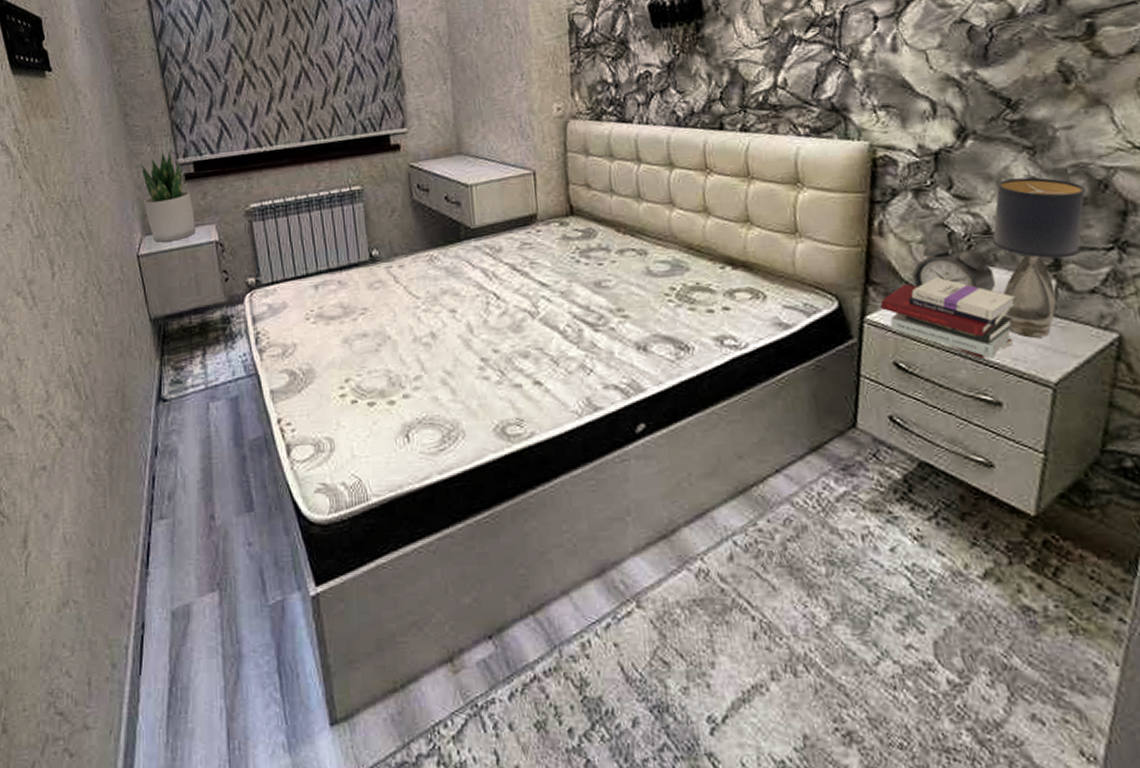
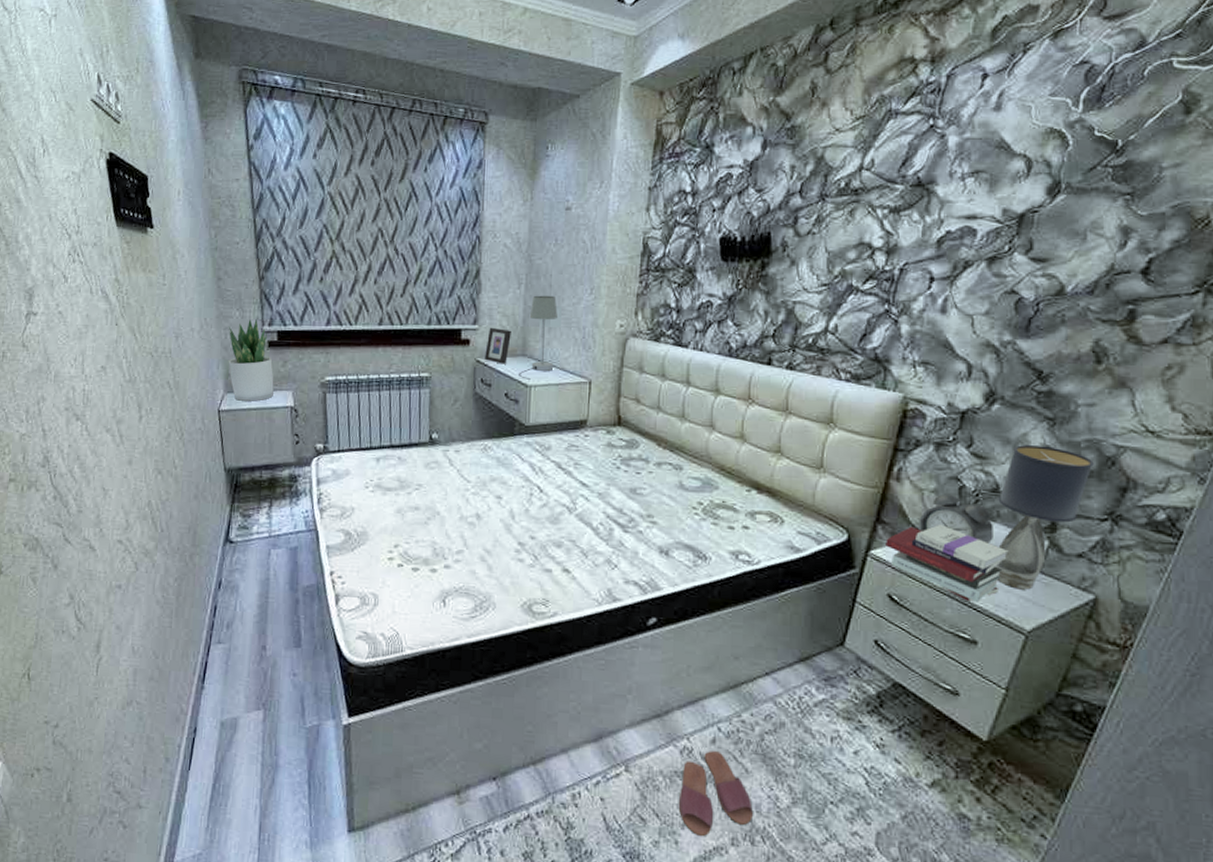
picture frame: none [418,128,444,166] -> present [485,327,511,364]
table lamp: none [457,86,494,179] -> present [519,295,559,380]
slippers: none [702,569,790,675] -> present [678,751,753,837]

